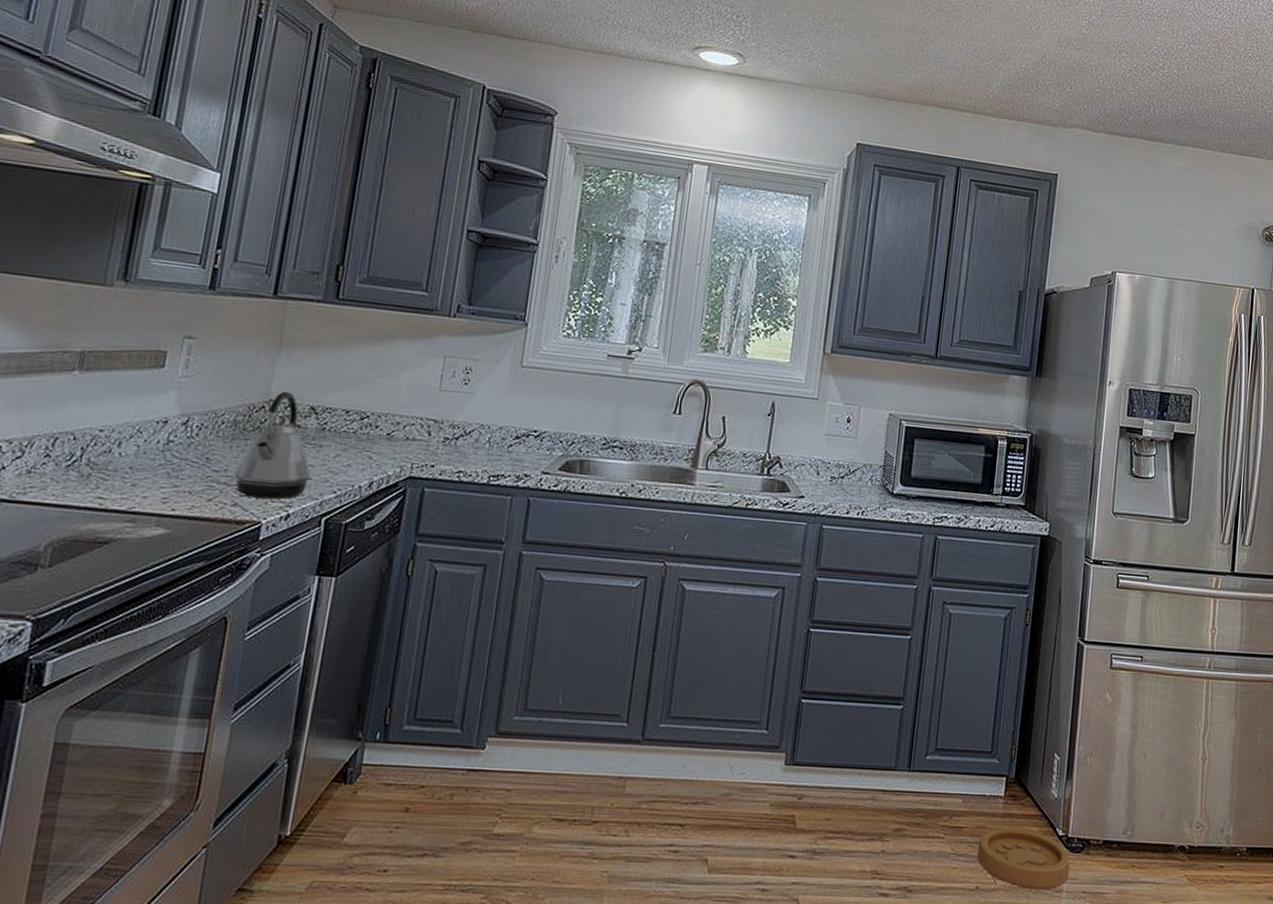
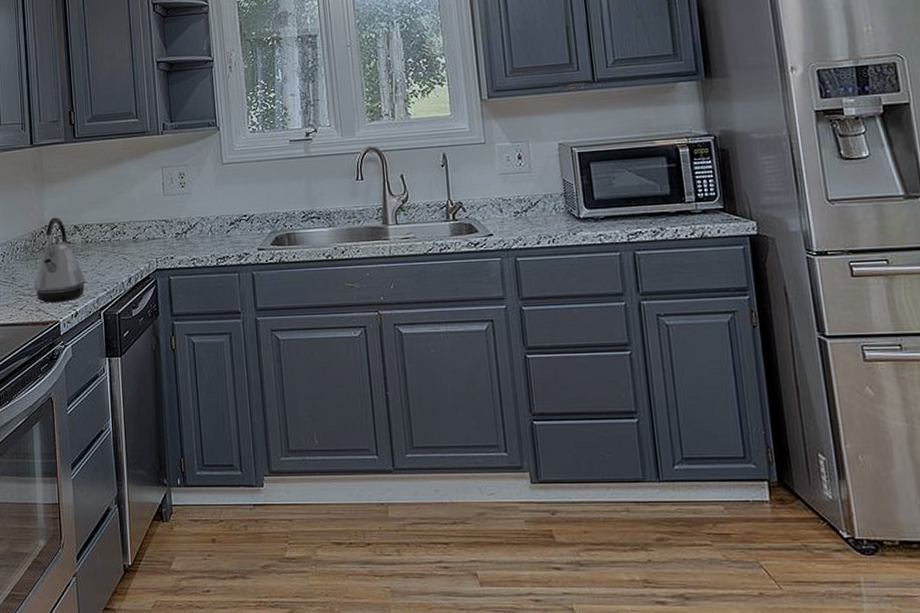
pet bowl: present [977,827,1070,889] -> none [751,531,866,594]

